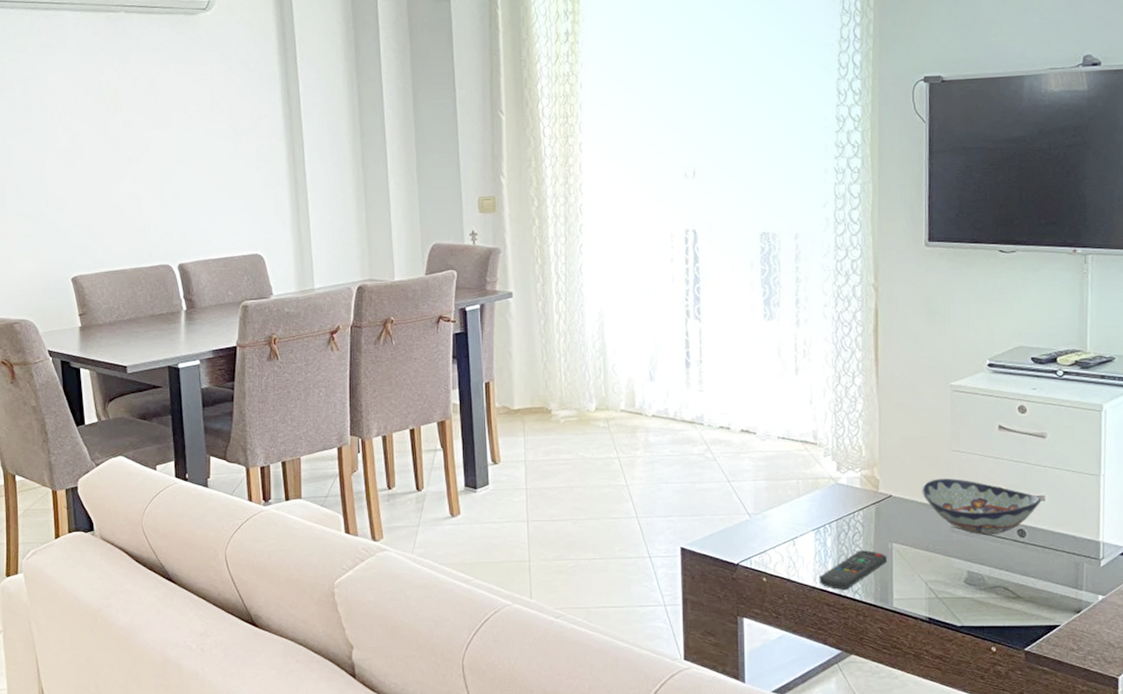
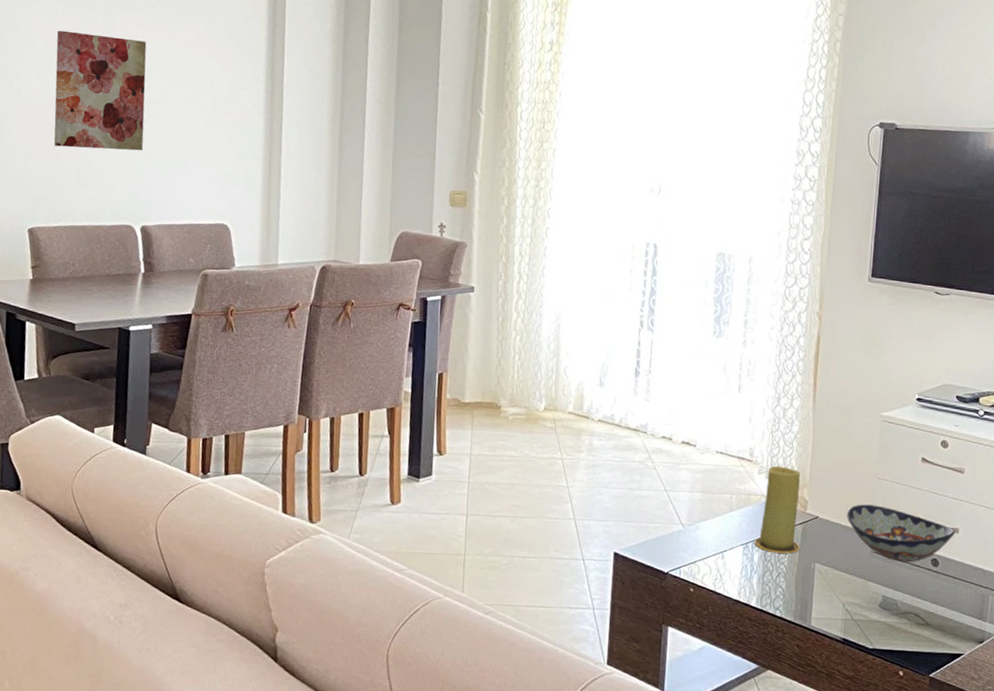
wall art: none [76,79,172,194] -> present [54,30,147,151]
remote control: present [819,551,888,589] -> none [743,568,810,605]
candle: none [826,446,875,535] -> present [754,465,800,554]

